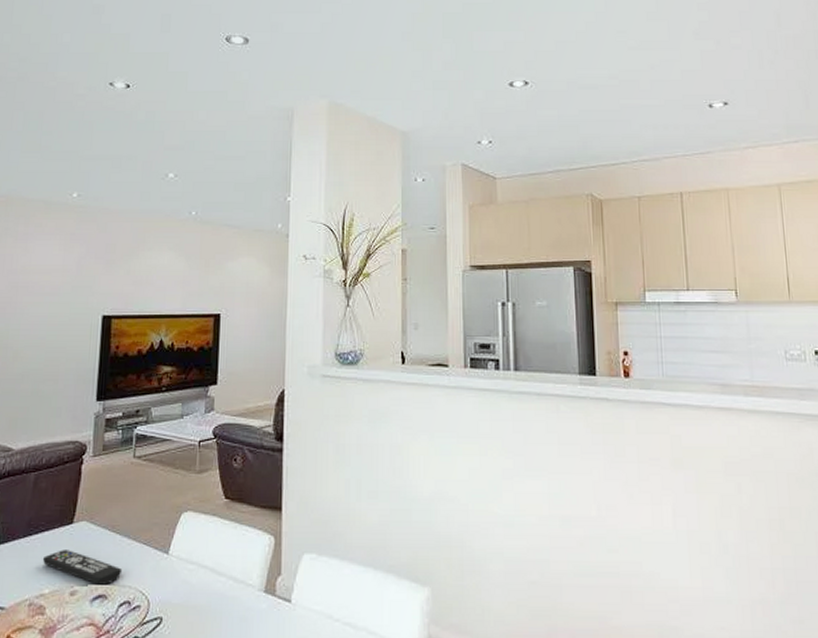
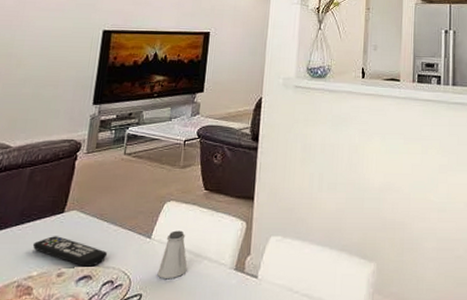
saltshaker: none [178,545,211,600] -> present [157,230,188,278]

